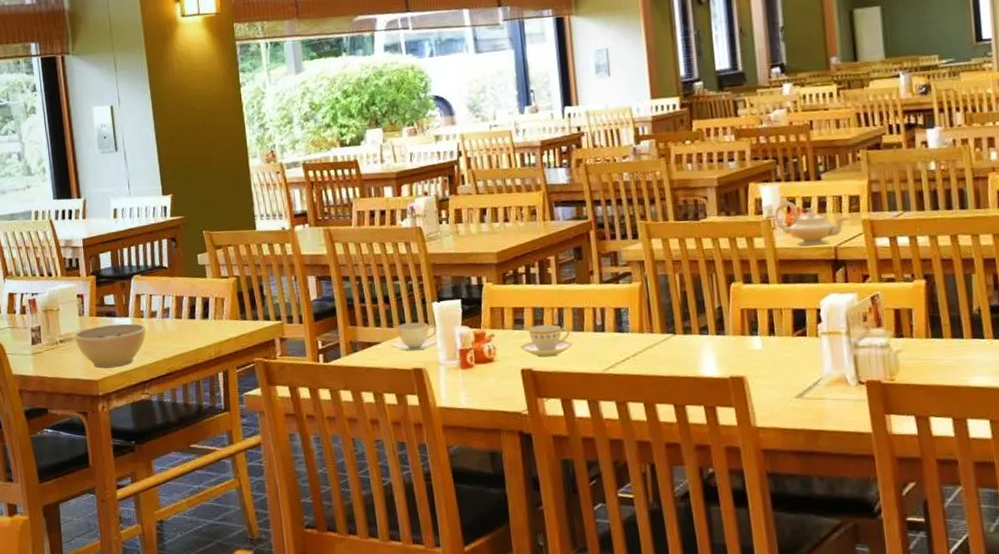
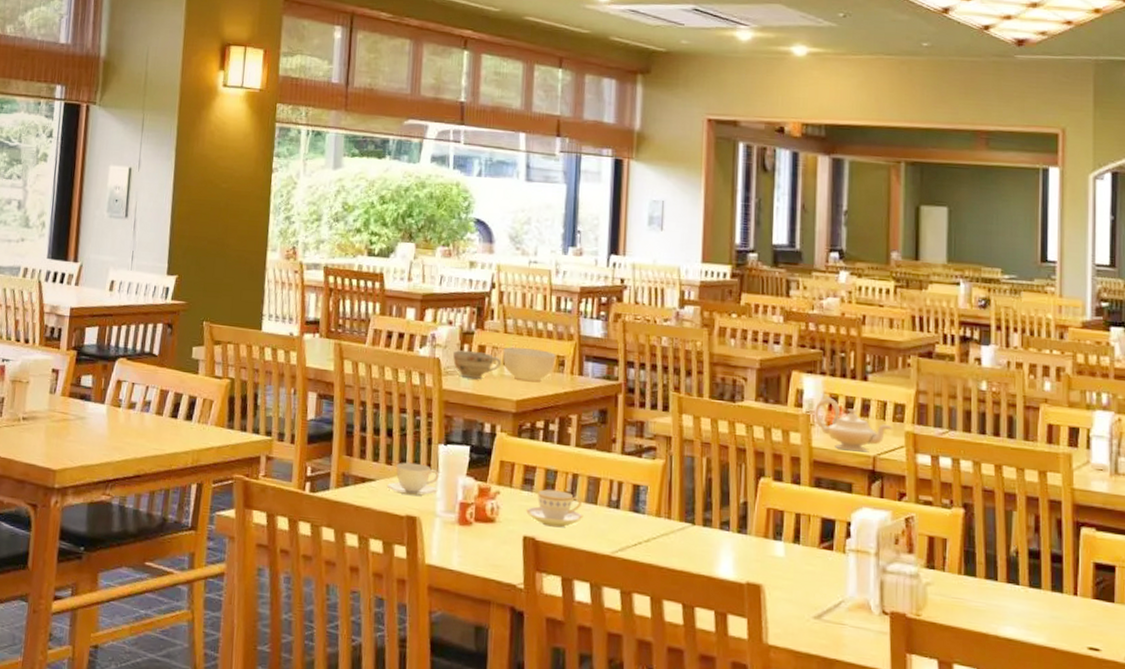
soup bowl: present [75,323,146,369] -> none [40,409,121,459]
teacup: none [433,215,478,240] -> present [453,350,501,380]
bowl: none [477,203,528,235] -> present [503,347,556,382]

